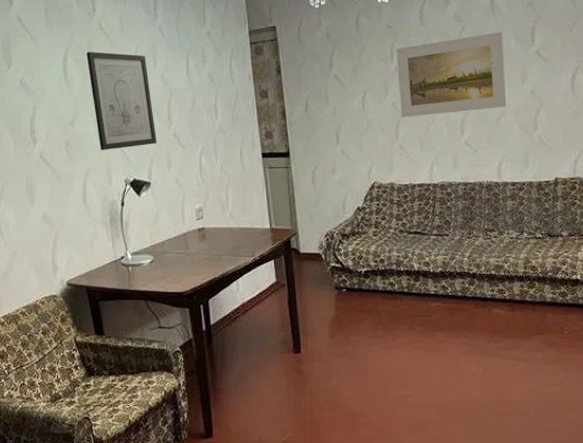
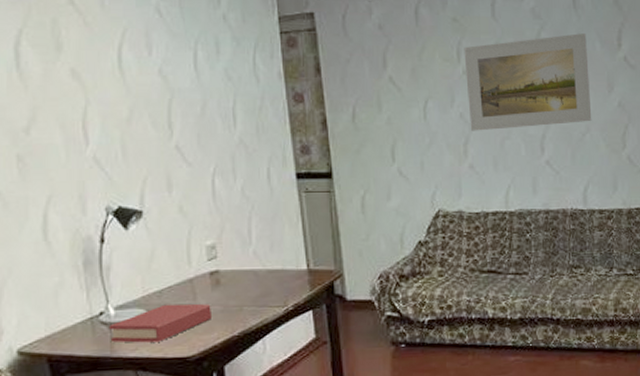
wall art: present [86,52,156,151] -> none [49,34,151,169]
hardback book: none [127,252,200,280] -> present [108,303,213,343]

